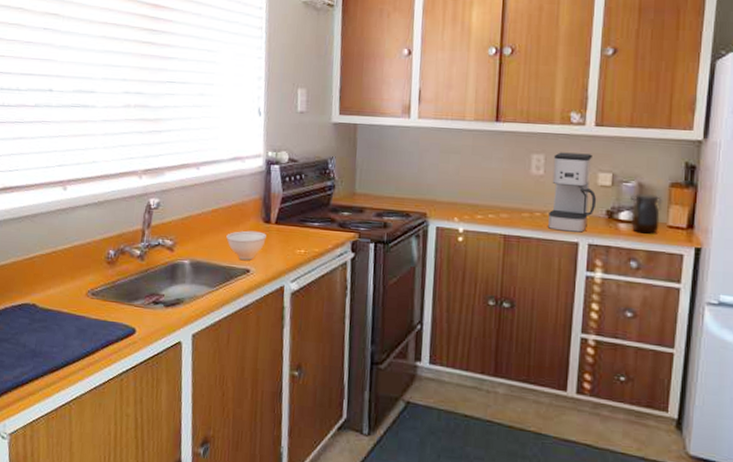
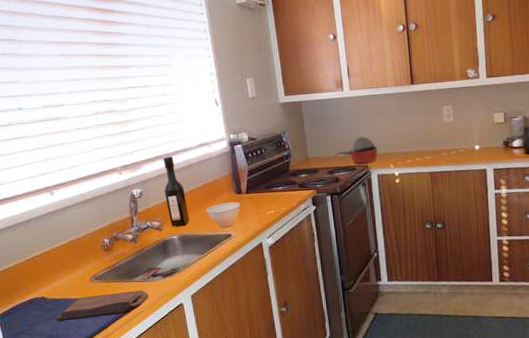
cutting board: none [42,312,146,340] -> present [56,290,149,321]
bottle: none [183,166,207,251] -> present [163,156,190,227]
saucepan: none [387,177,442,211] -> present [334,136,378,164]
coffee maker: present [548,152,597,234] -> none [459,100,496,163]

